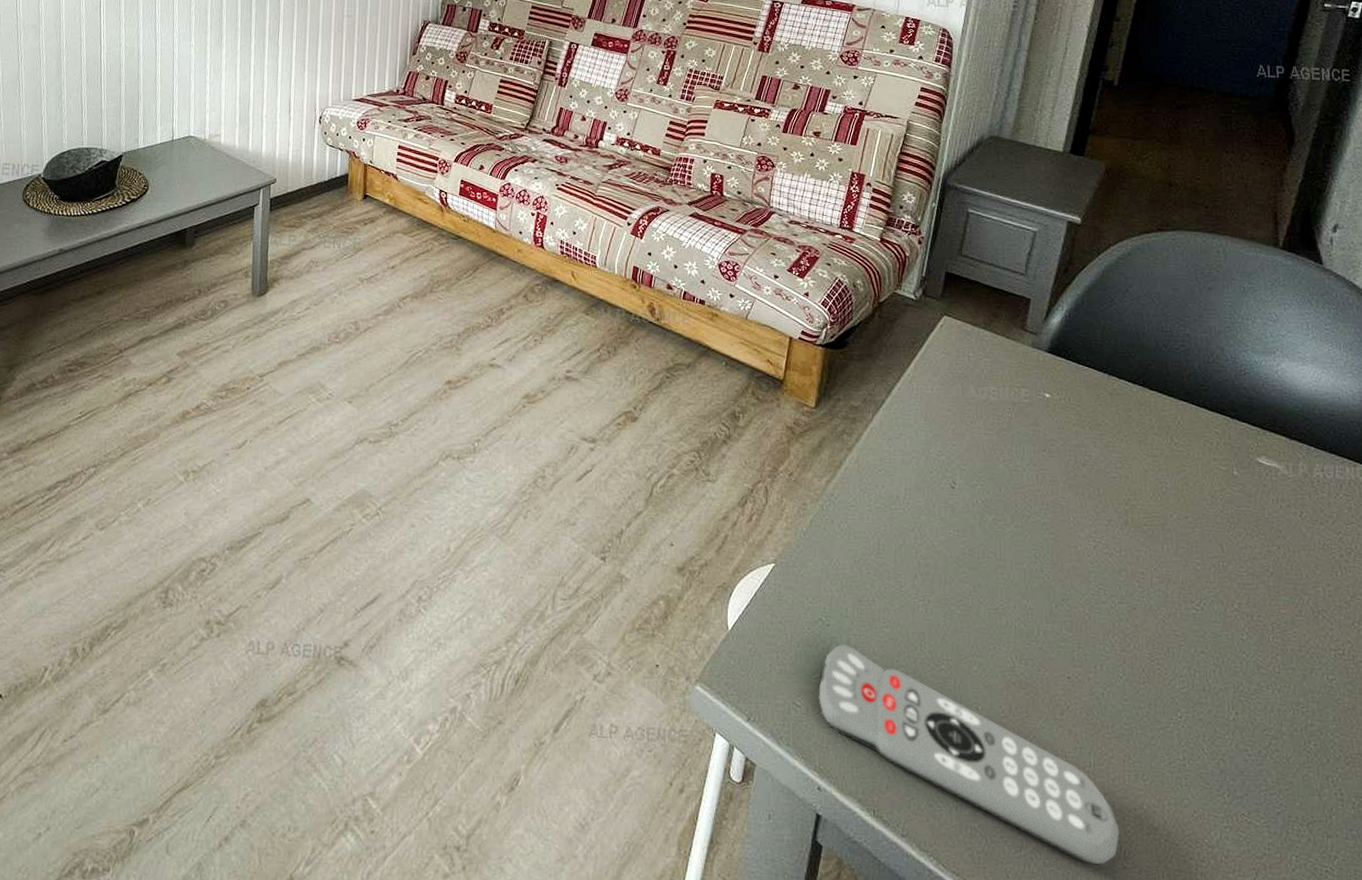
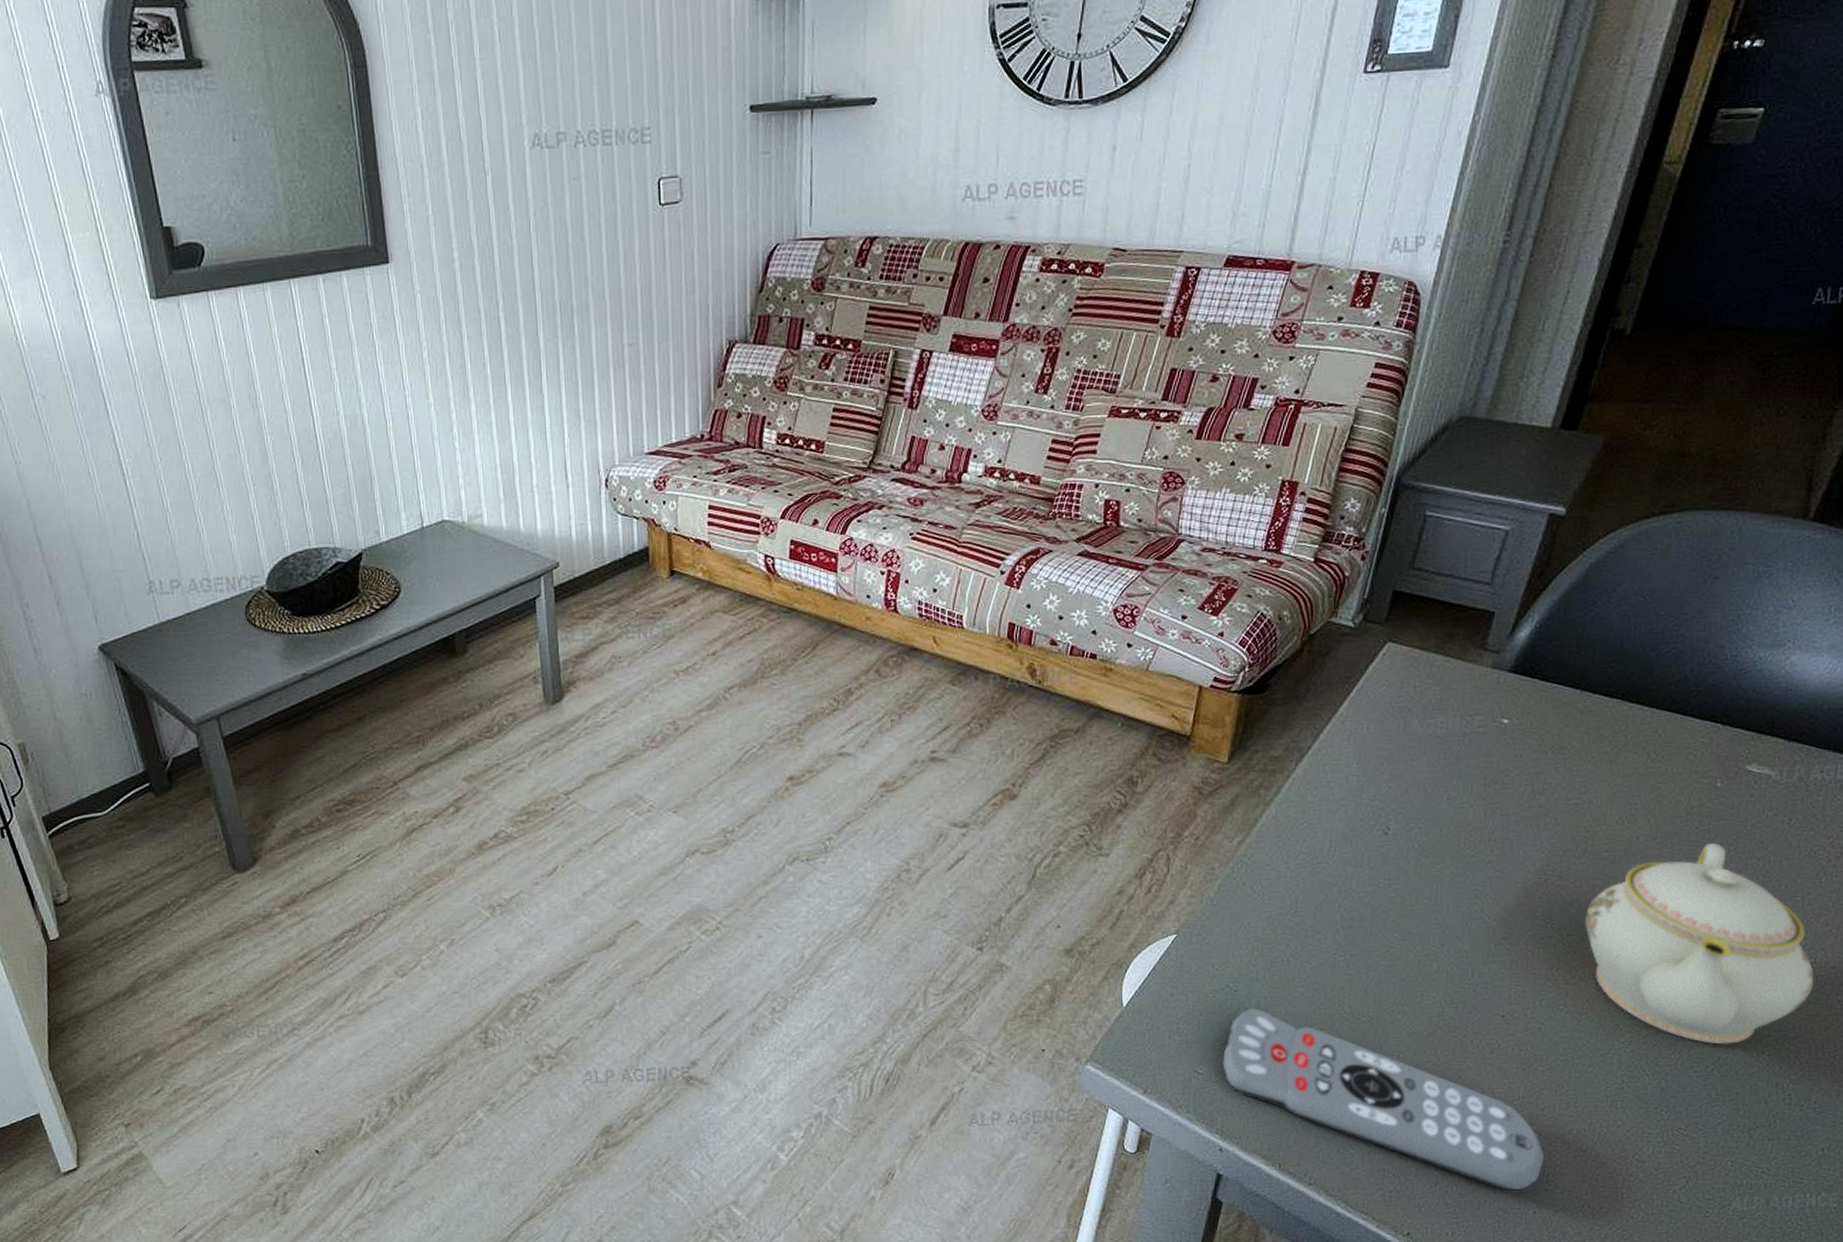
teapot: none [1132,527,1346,730] -> present [1584,843,1814,1045]

